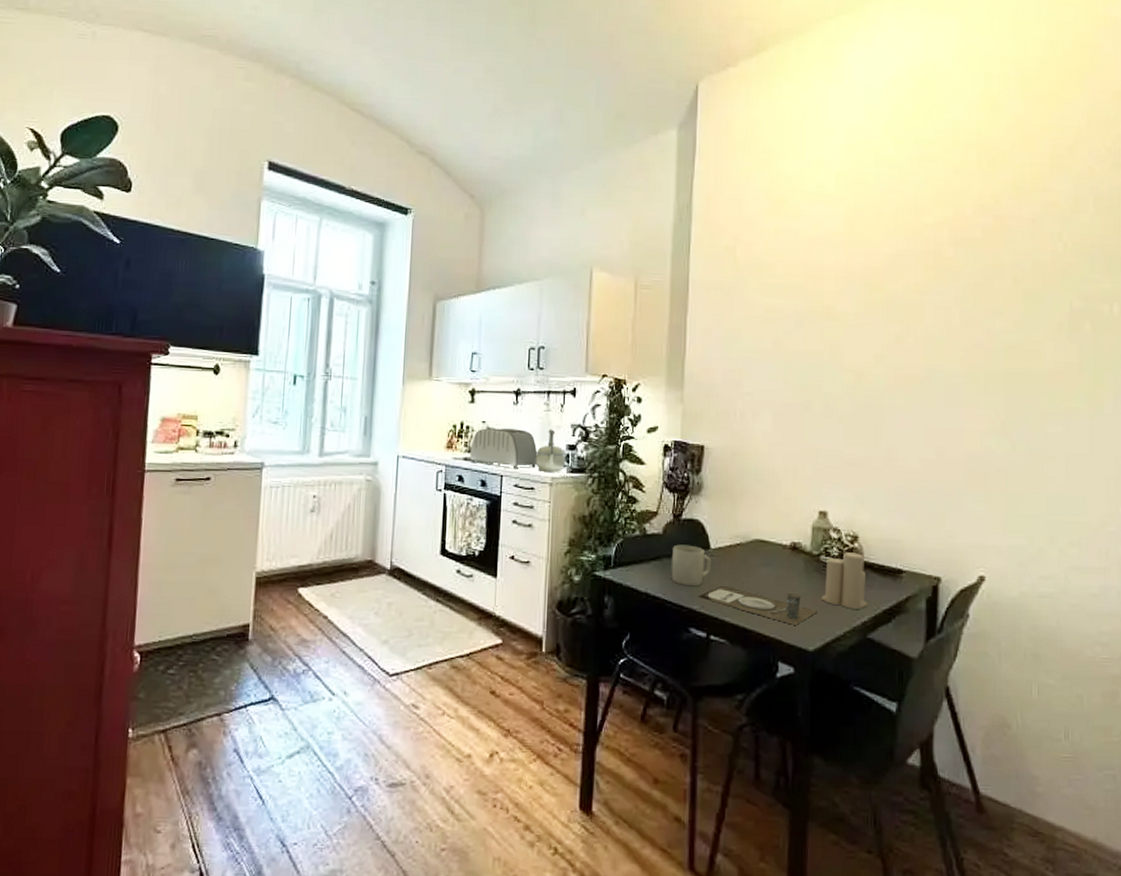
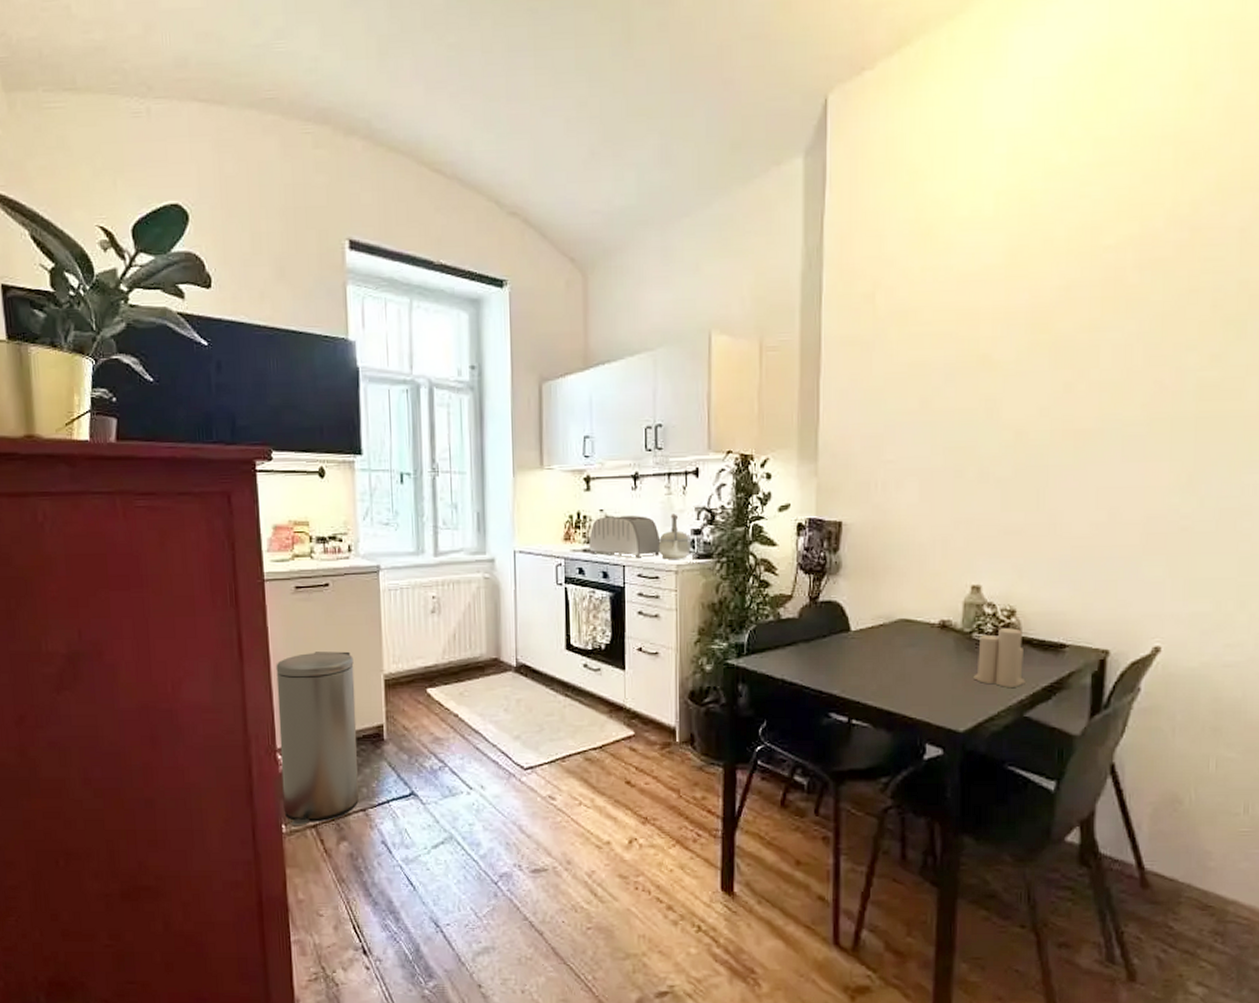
pedal bin: none [133,546,227,731] -> present [276,651,359,826]
mug: present [671,544,712,587] -> none [808,628,853,671]
place setting: present [698,586,817,625] -> none [838,669,969,706]

